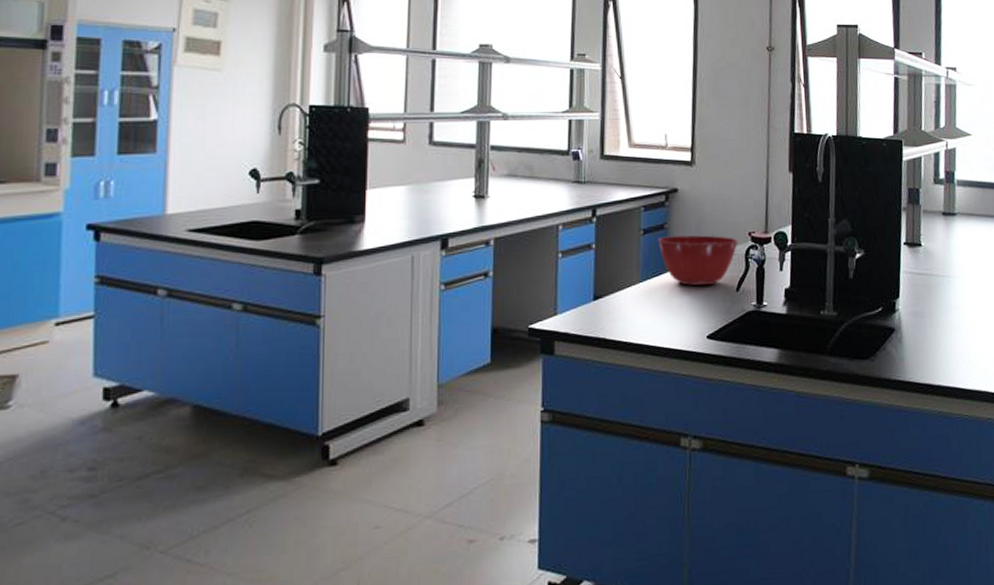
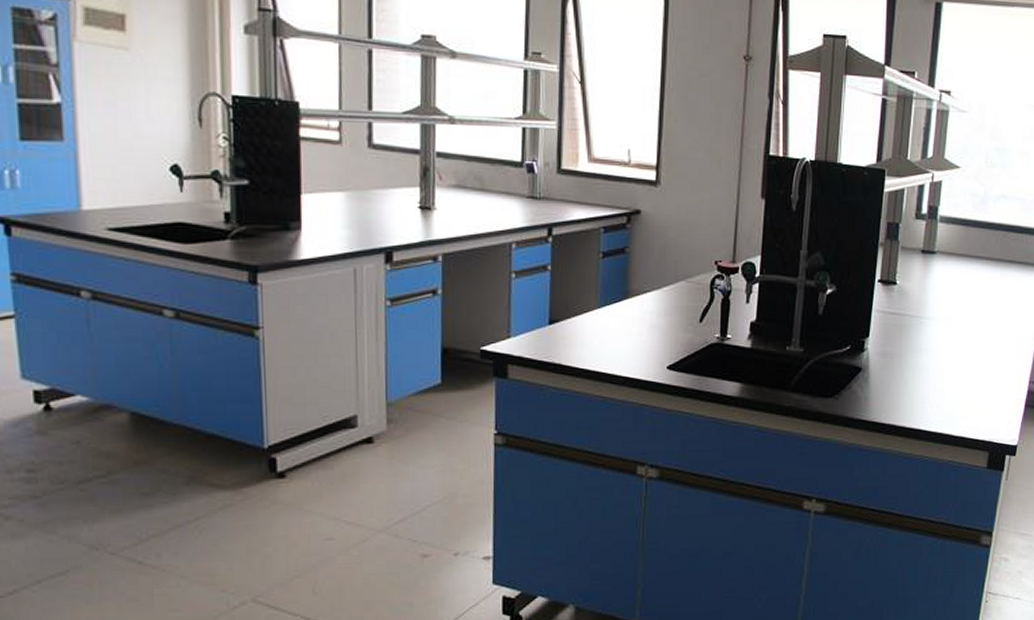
mixing bowl: present [657,235,738,286] -> none [618,261,704,314]

